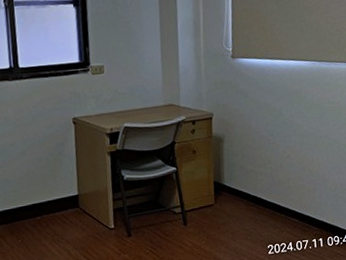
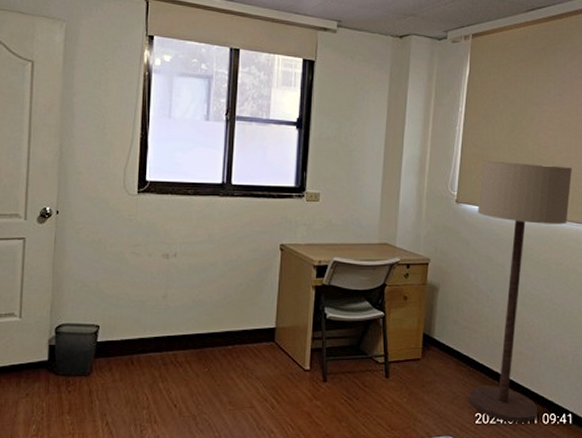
floor lamp: none [252,11,337,249] -> present [469,160,572,423]

